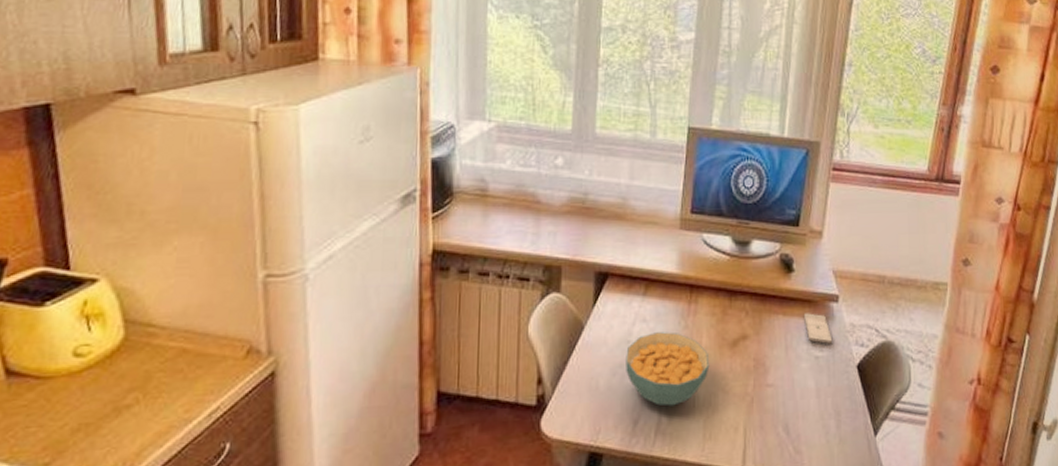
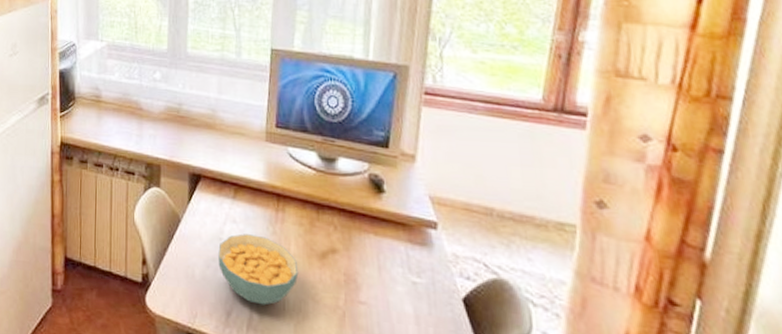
smartphone: present [803,313,833,344] -> none [397,236,432,271]

